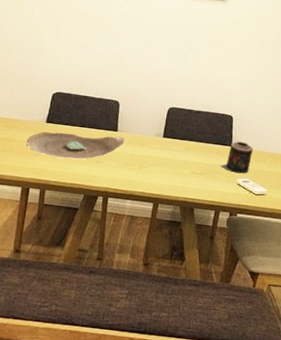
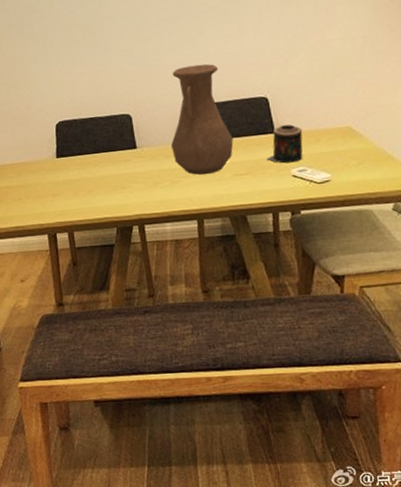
decorative bowl: present [26,131,125,160] -> none [41,152,147,194]
vase: none [146,73,200,167] -> present [171,64,234,175]

